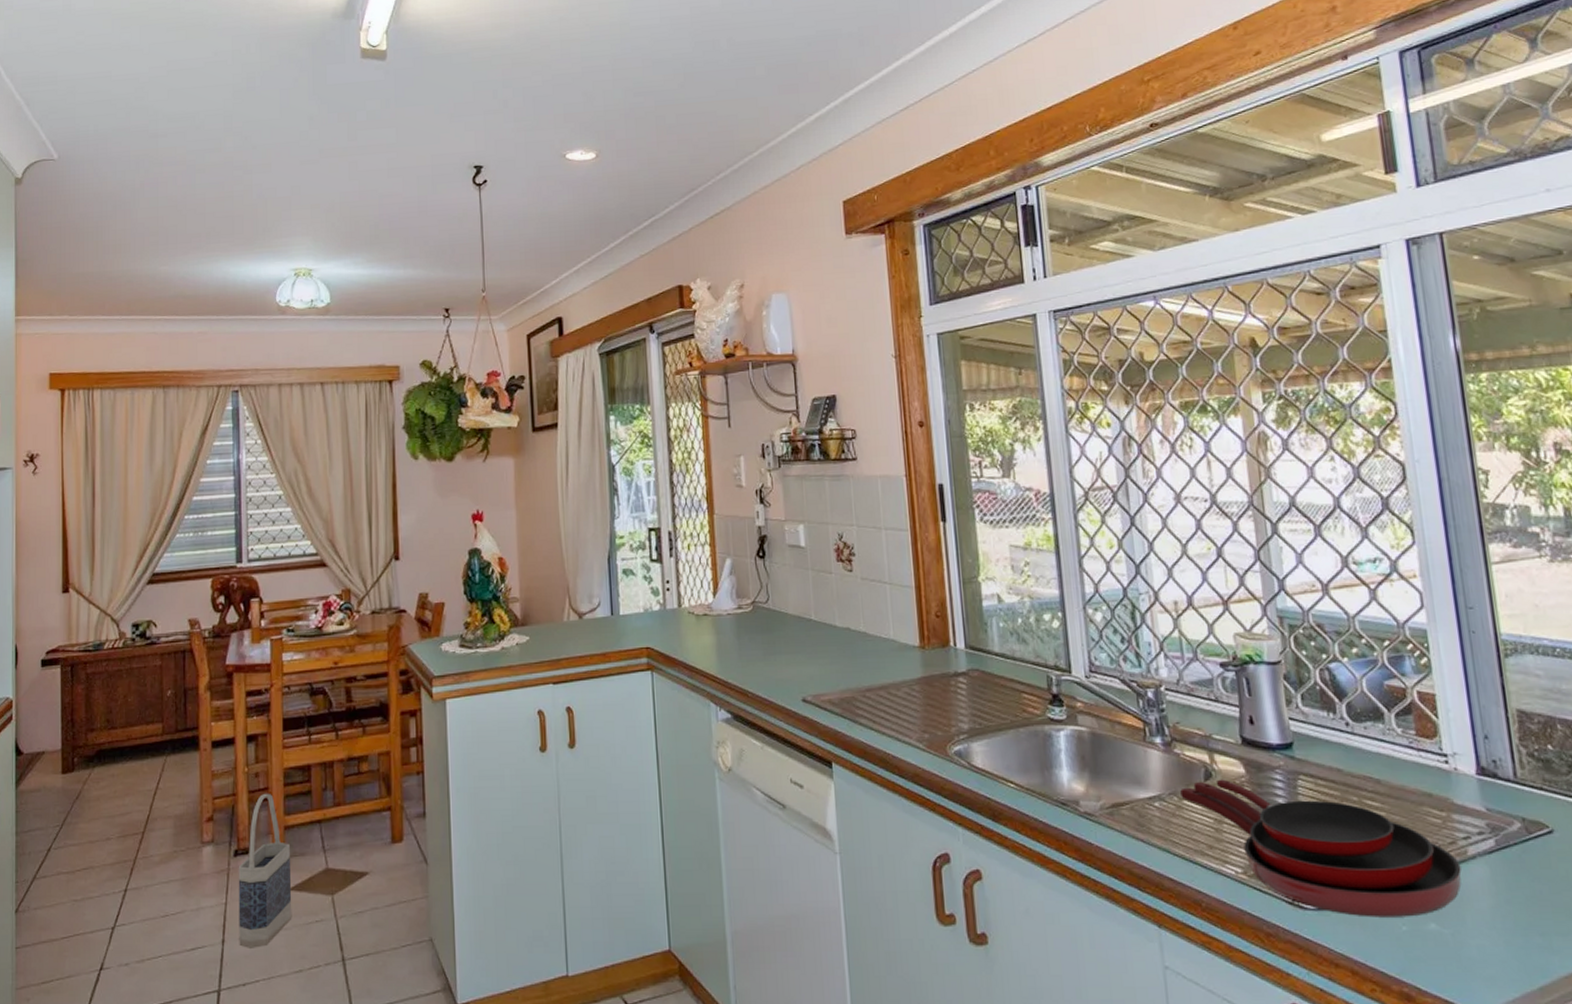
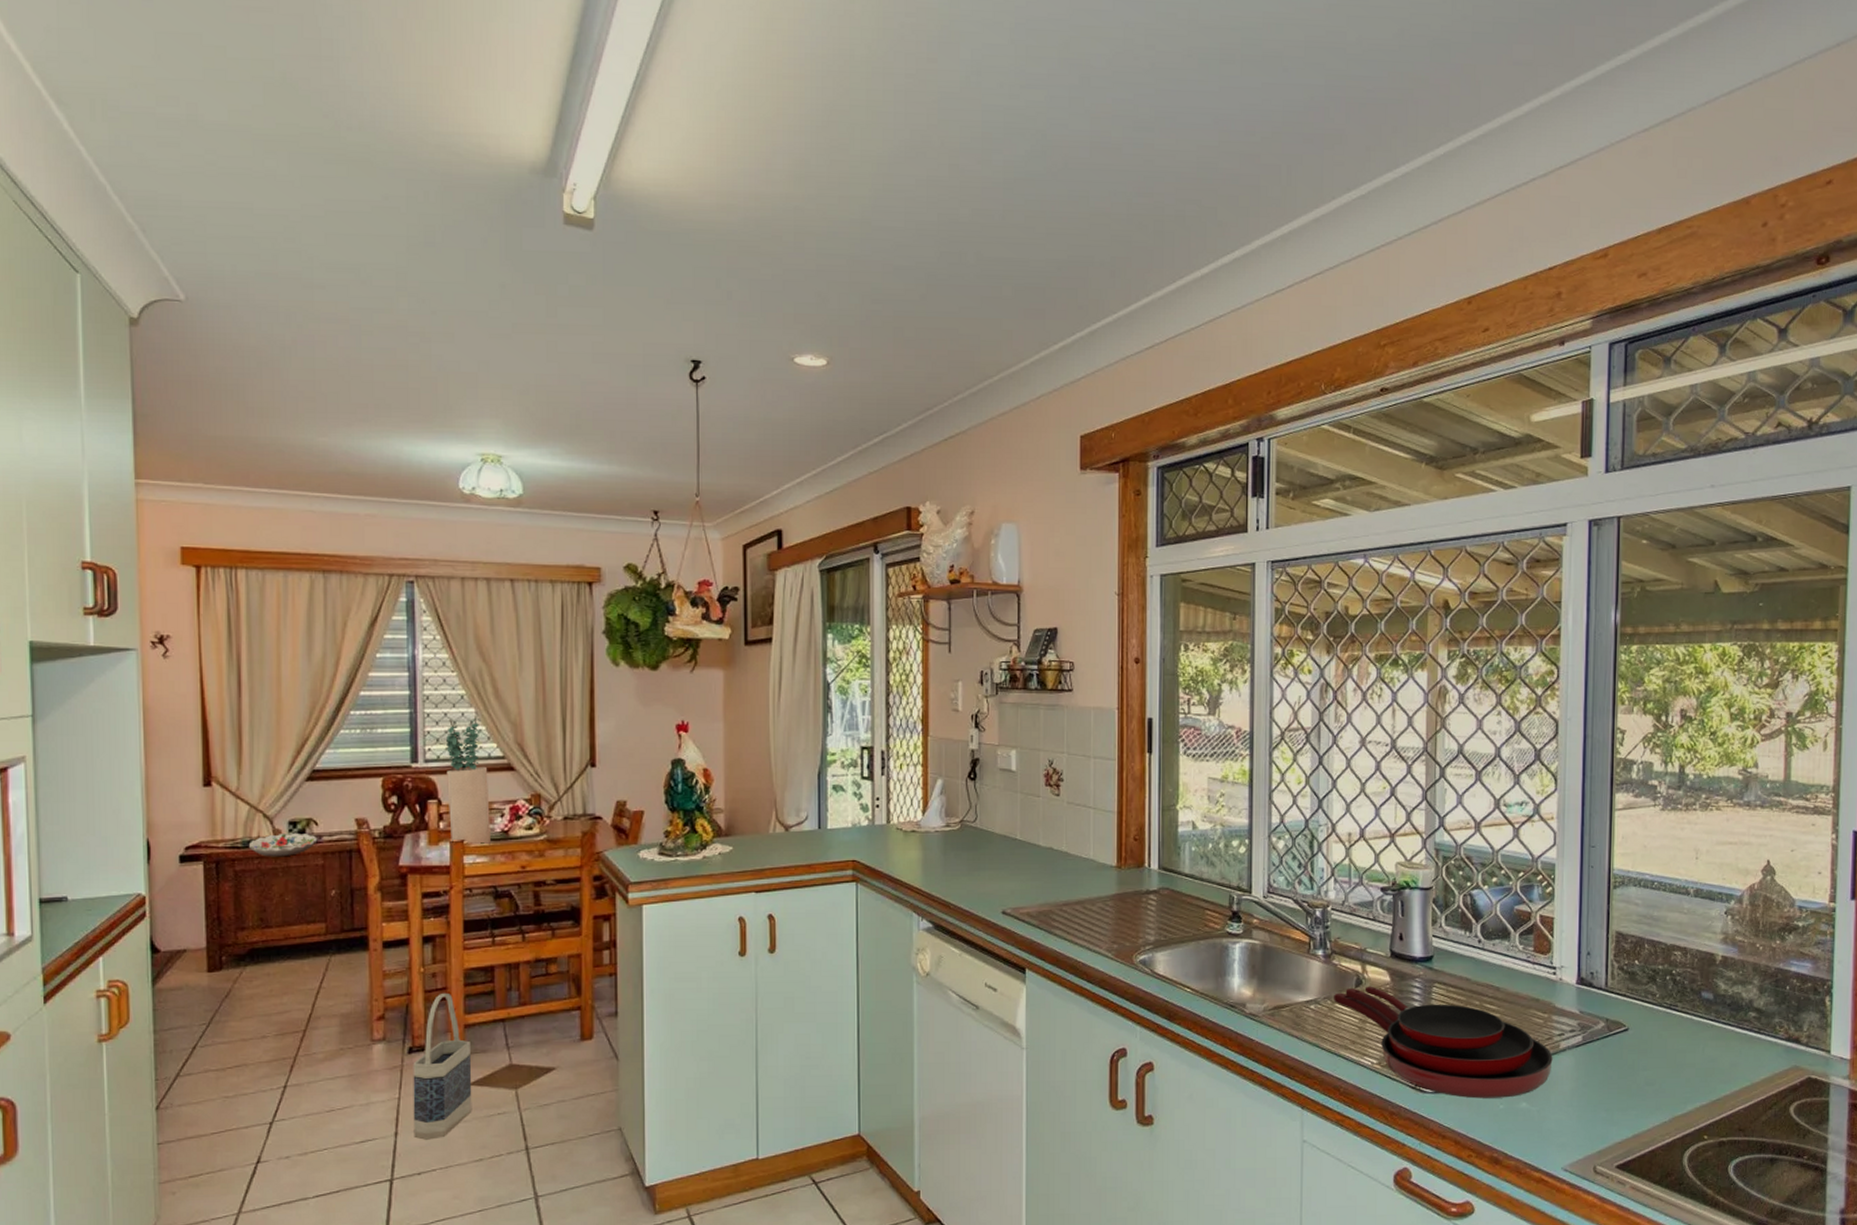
decorative bowl: none [98,634,156,659] -> present [248,832,318,857]
vase: none [267,511,307,642] -> present [446,712,492,845]

